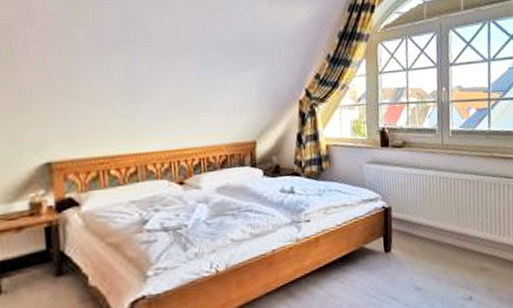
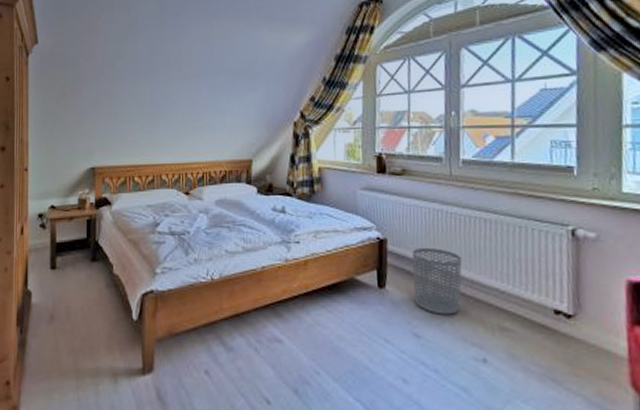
waste bin: none [413,210,453,267] -> present [412,247,462,315]

